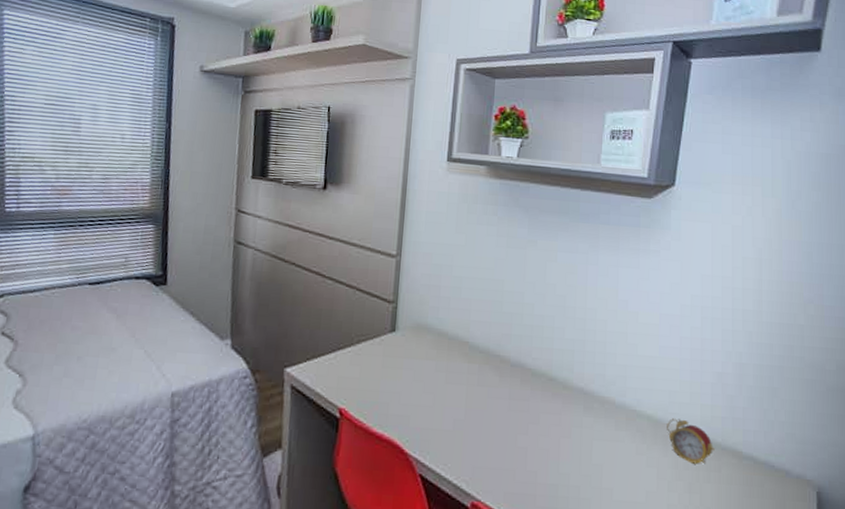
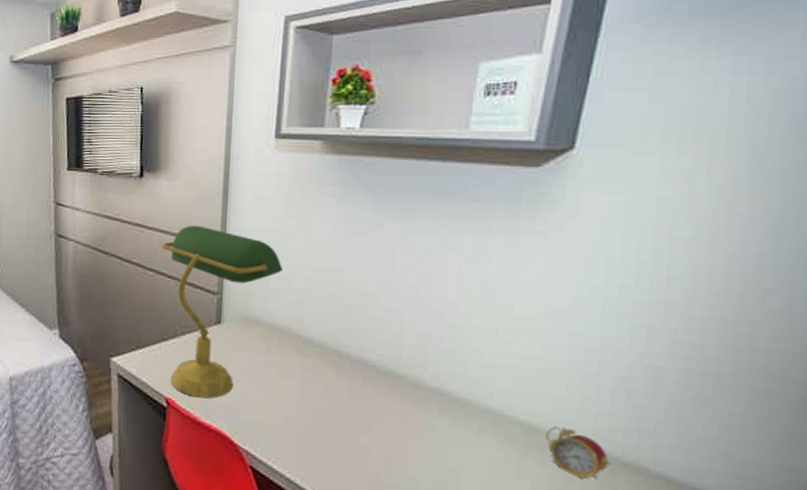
desk lamp: none [341,236,452,407] -> present [161,225,282,399]

